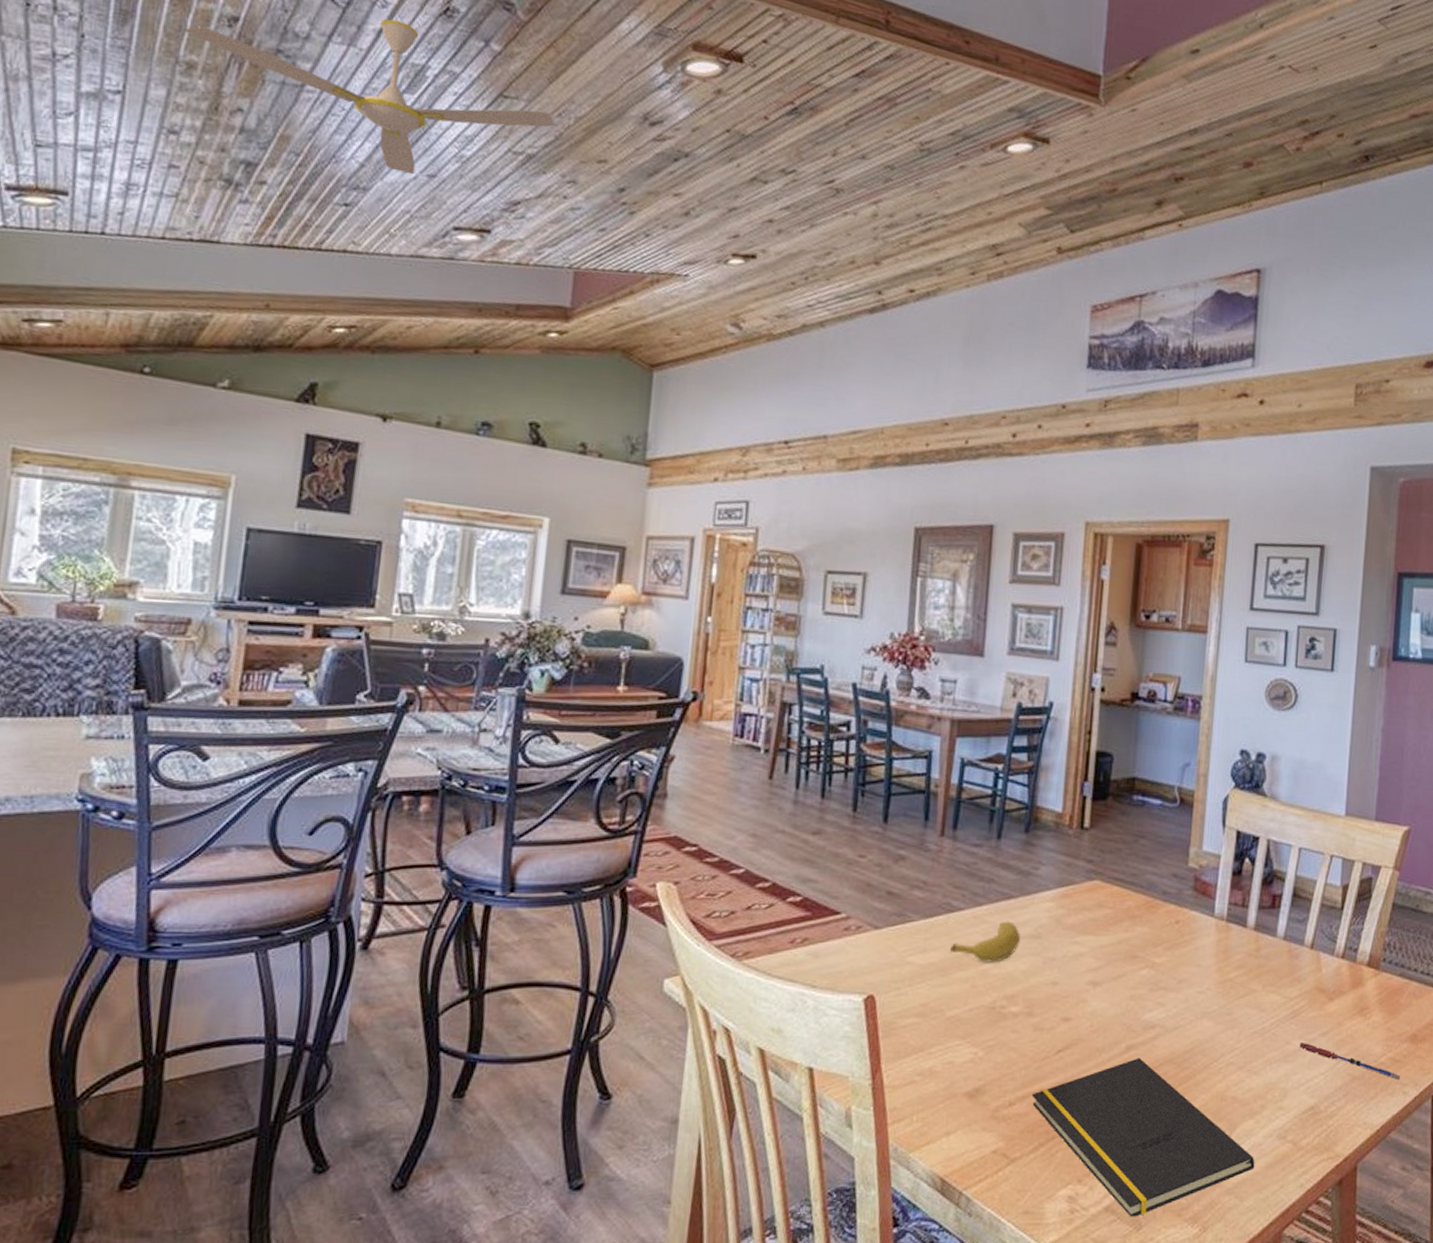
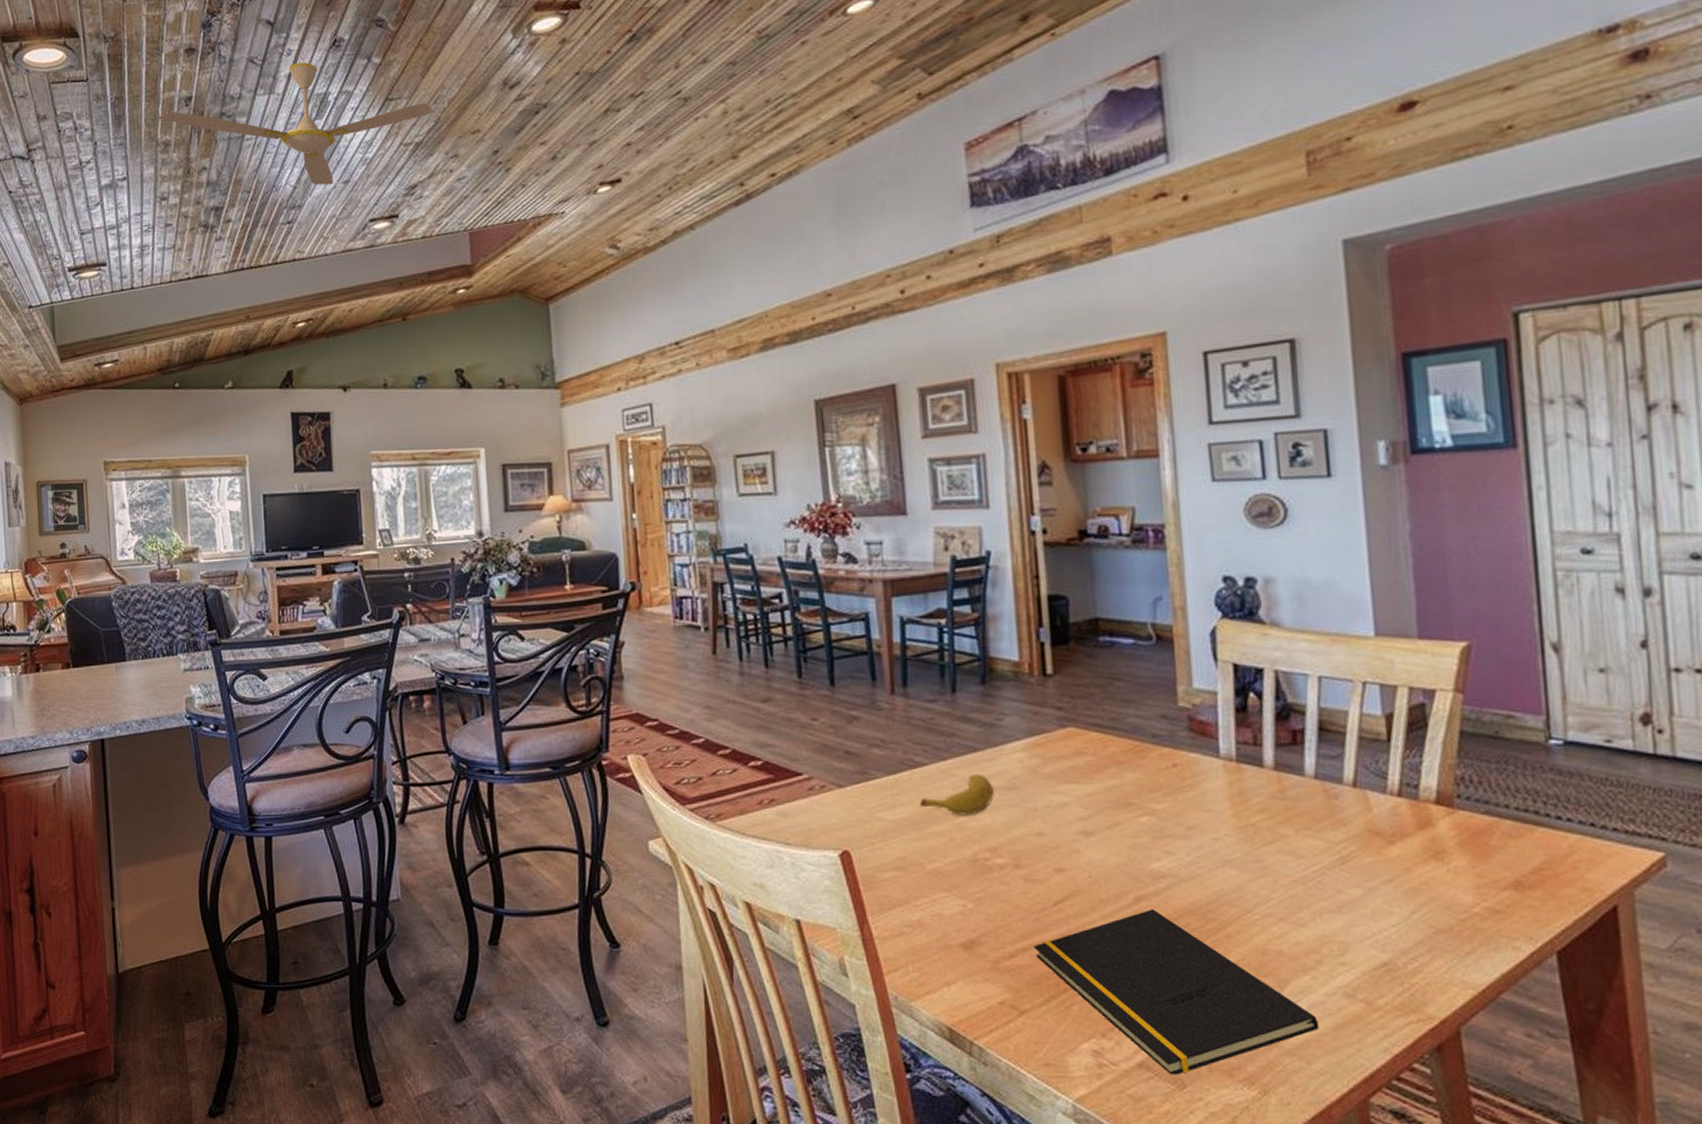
pen: present [1299,1042,1401,1080] -> none [1356,890,1507,933]

